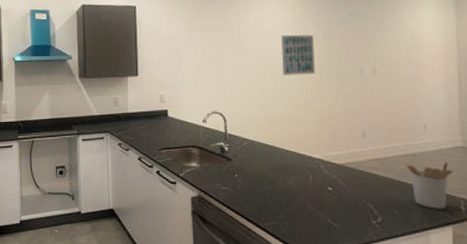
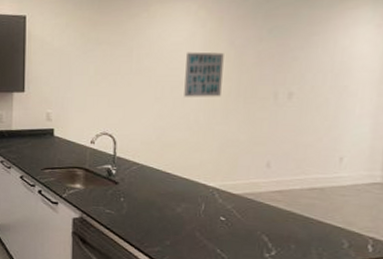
utensil holder: present [406,162,453,209] -> none [312,198,366,247]

